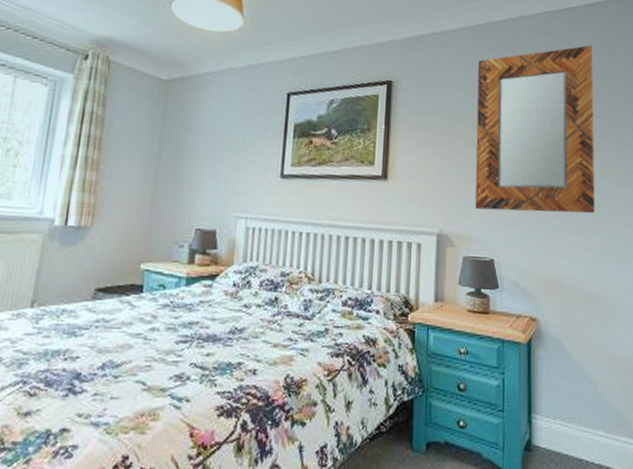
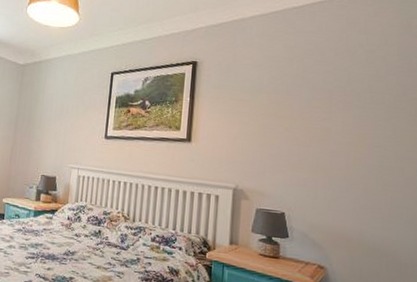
home mirror: present [475,45,595,213] -> none [269,24,389,177]

